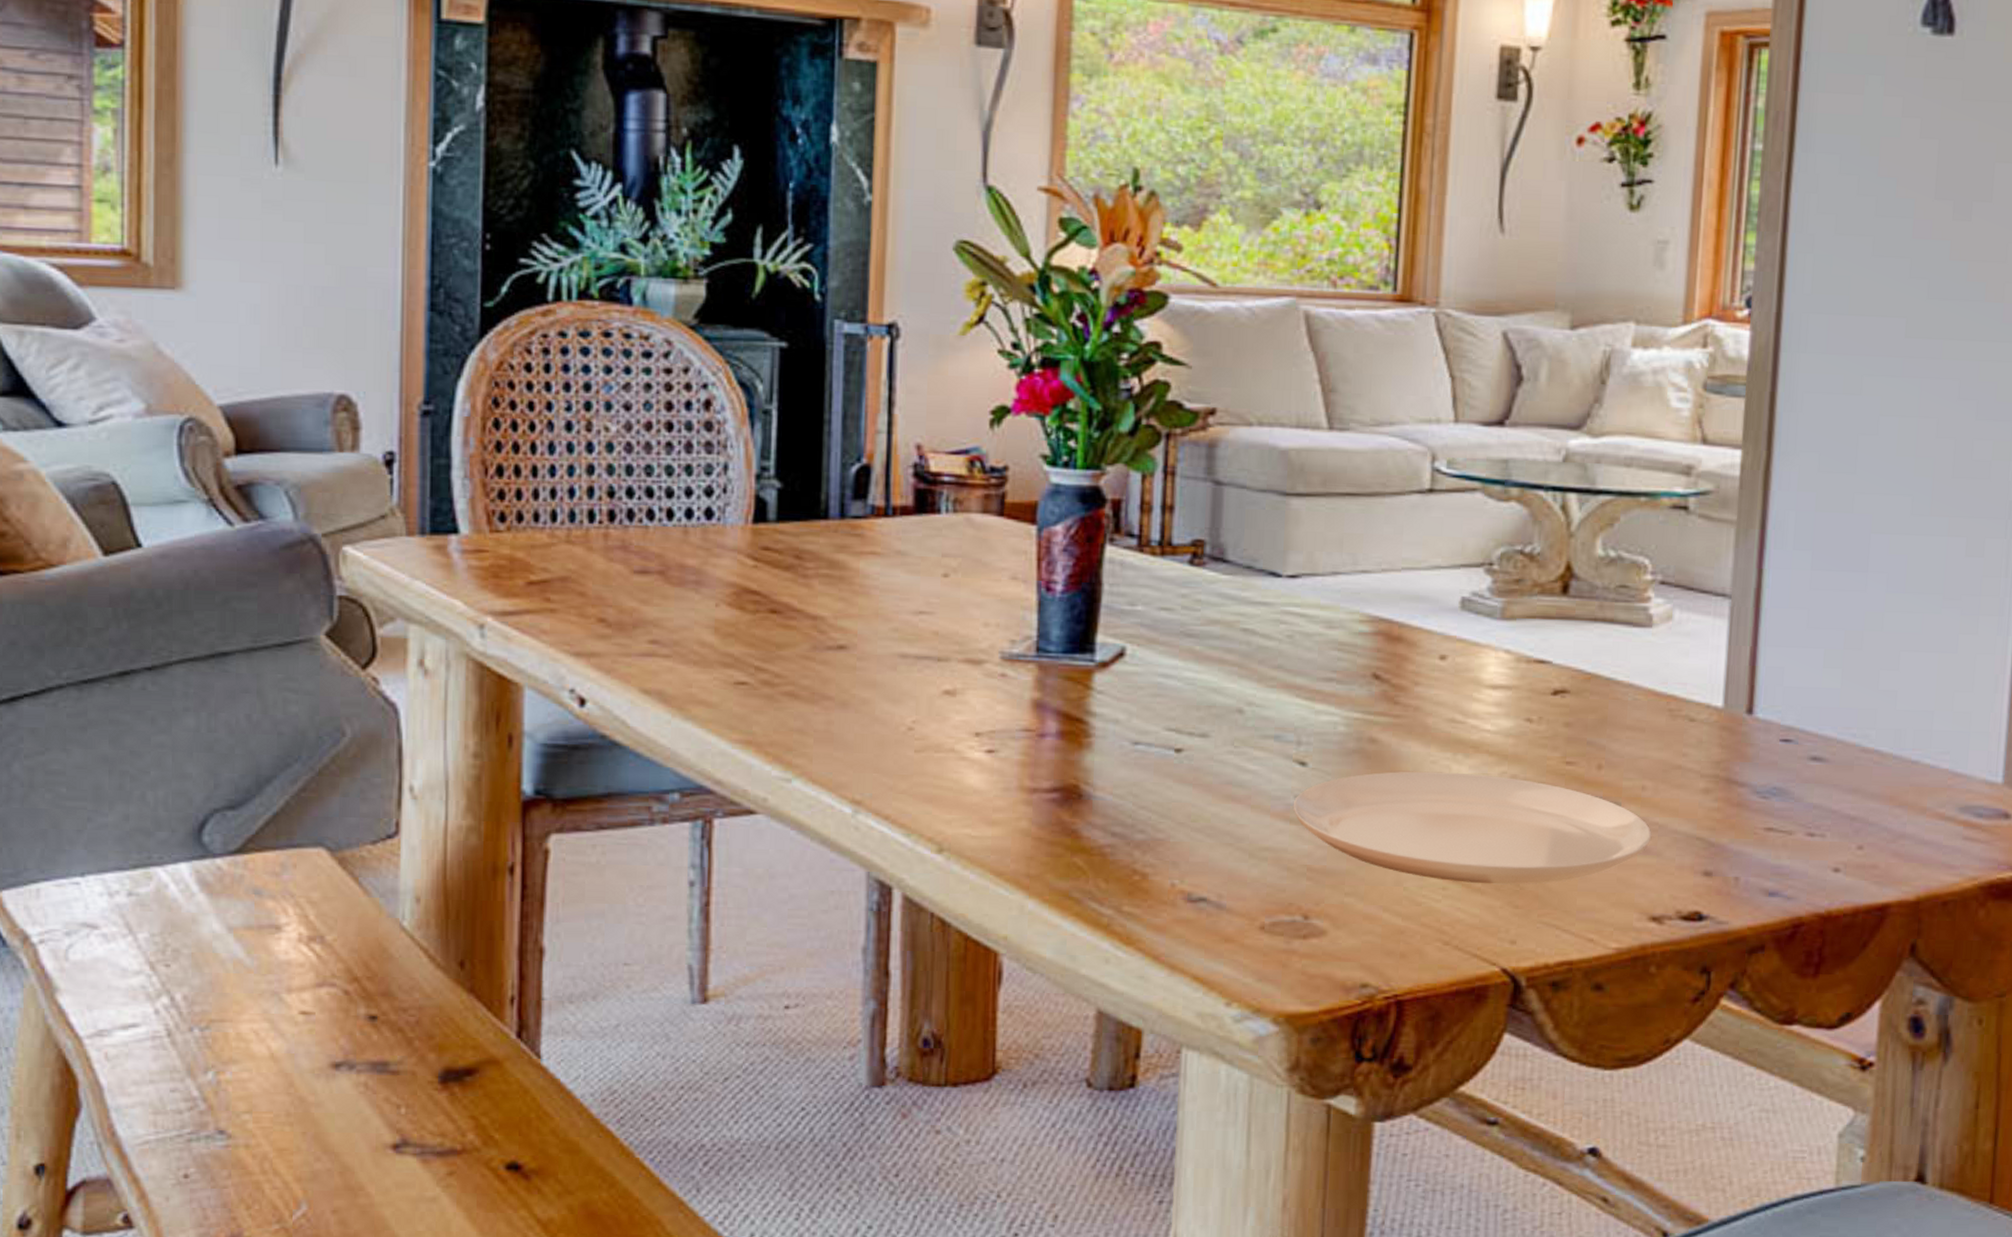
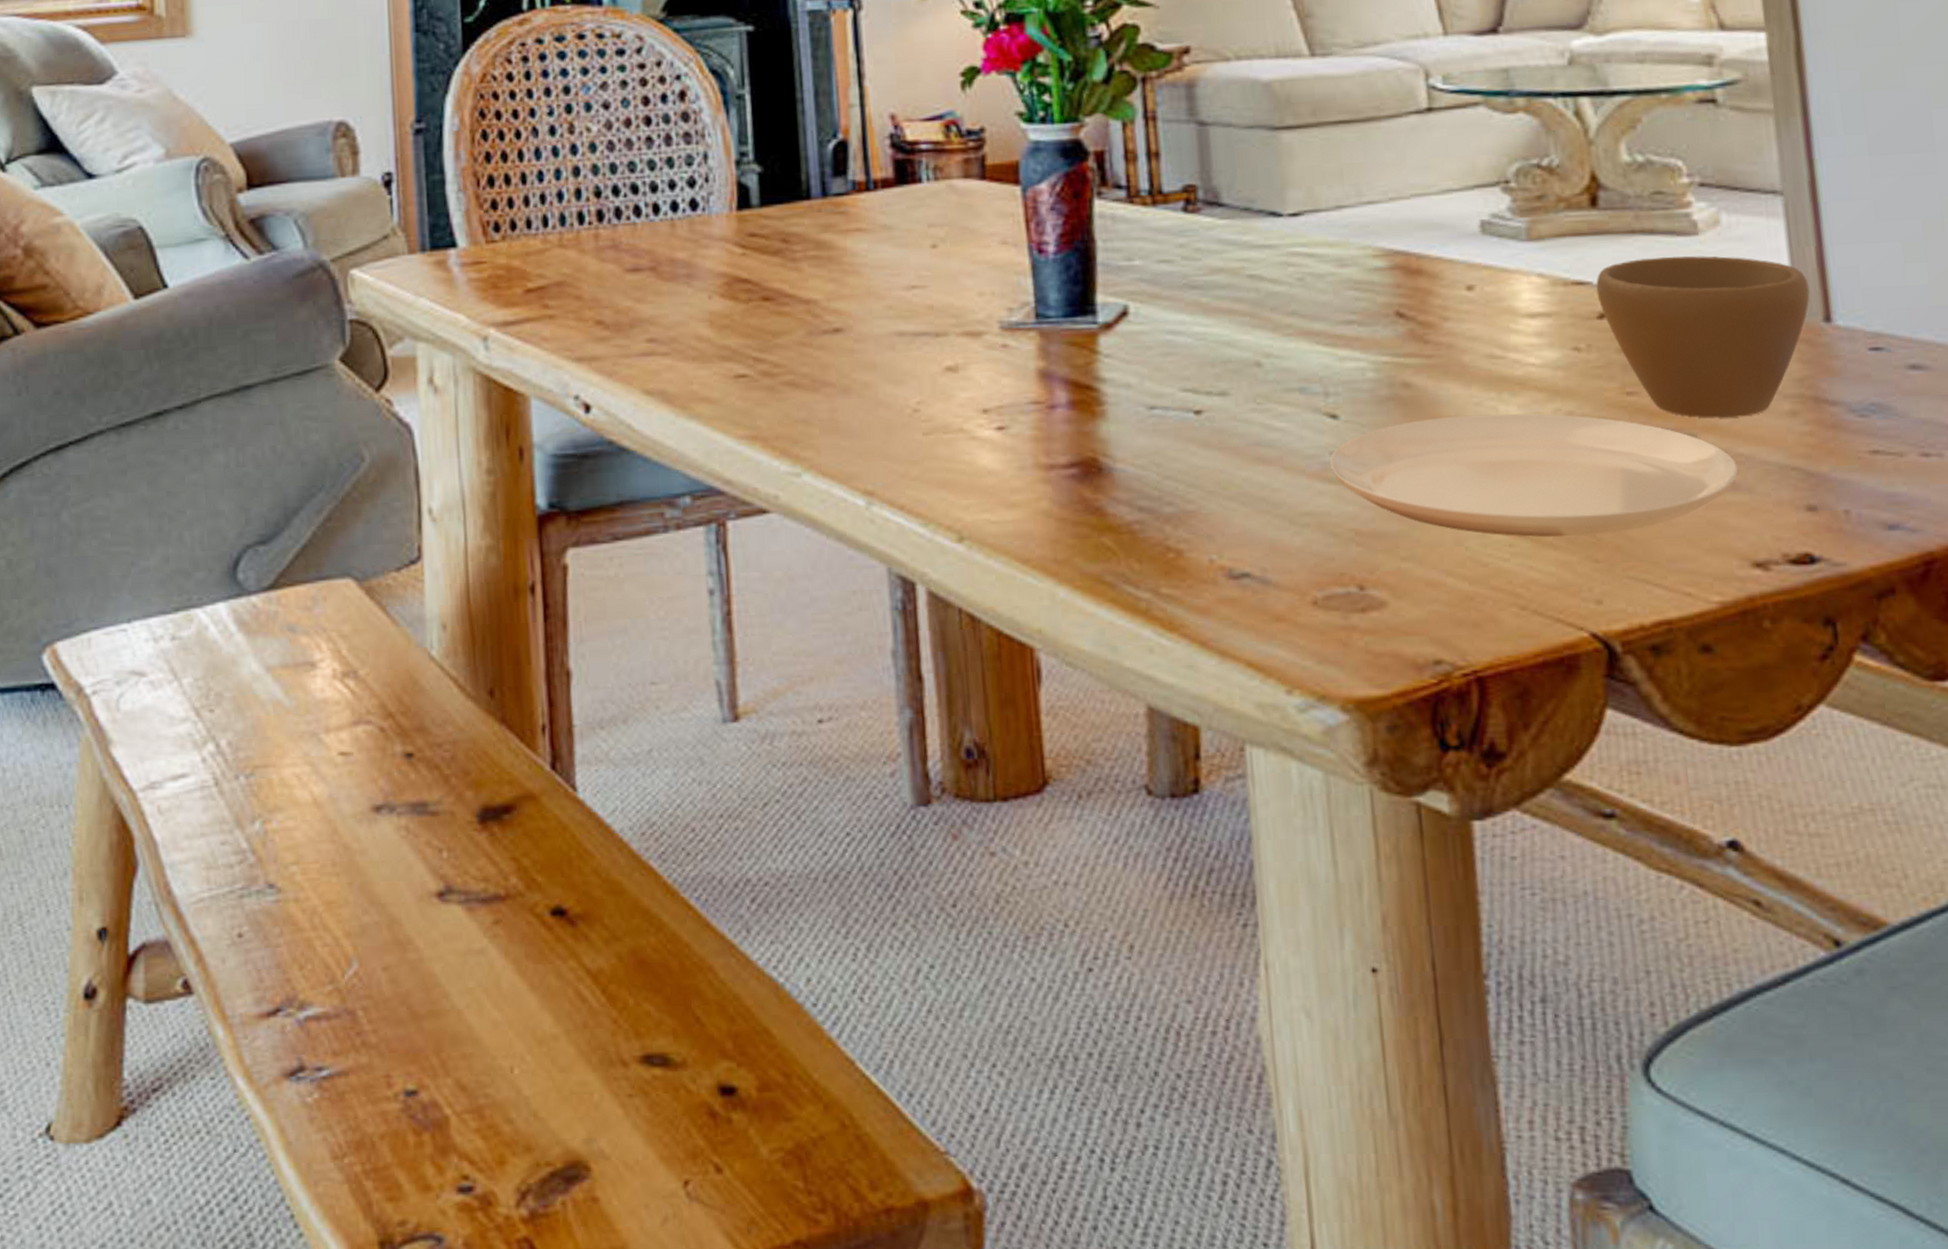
bowl: none [1554,644,1739,791] -> present [1596,256,1810,419]

